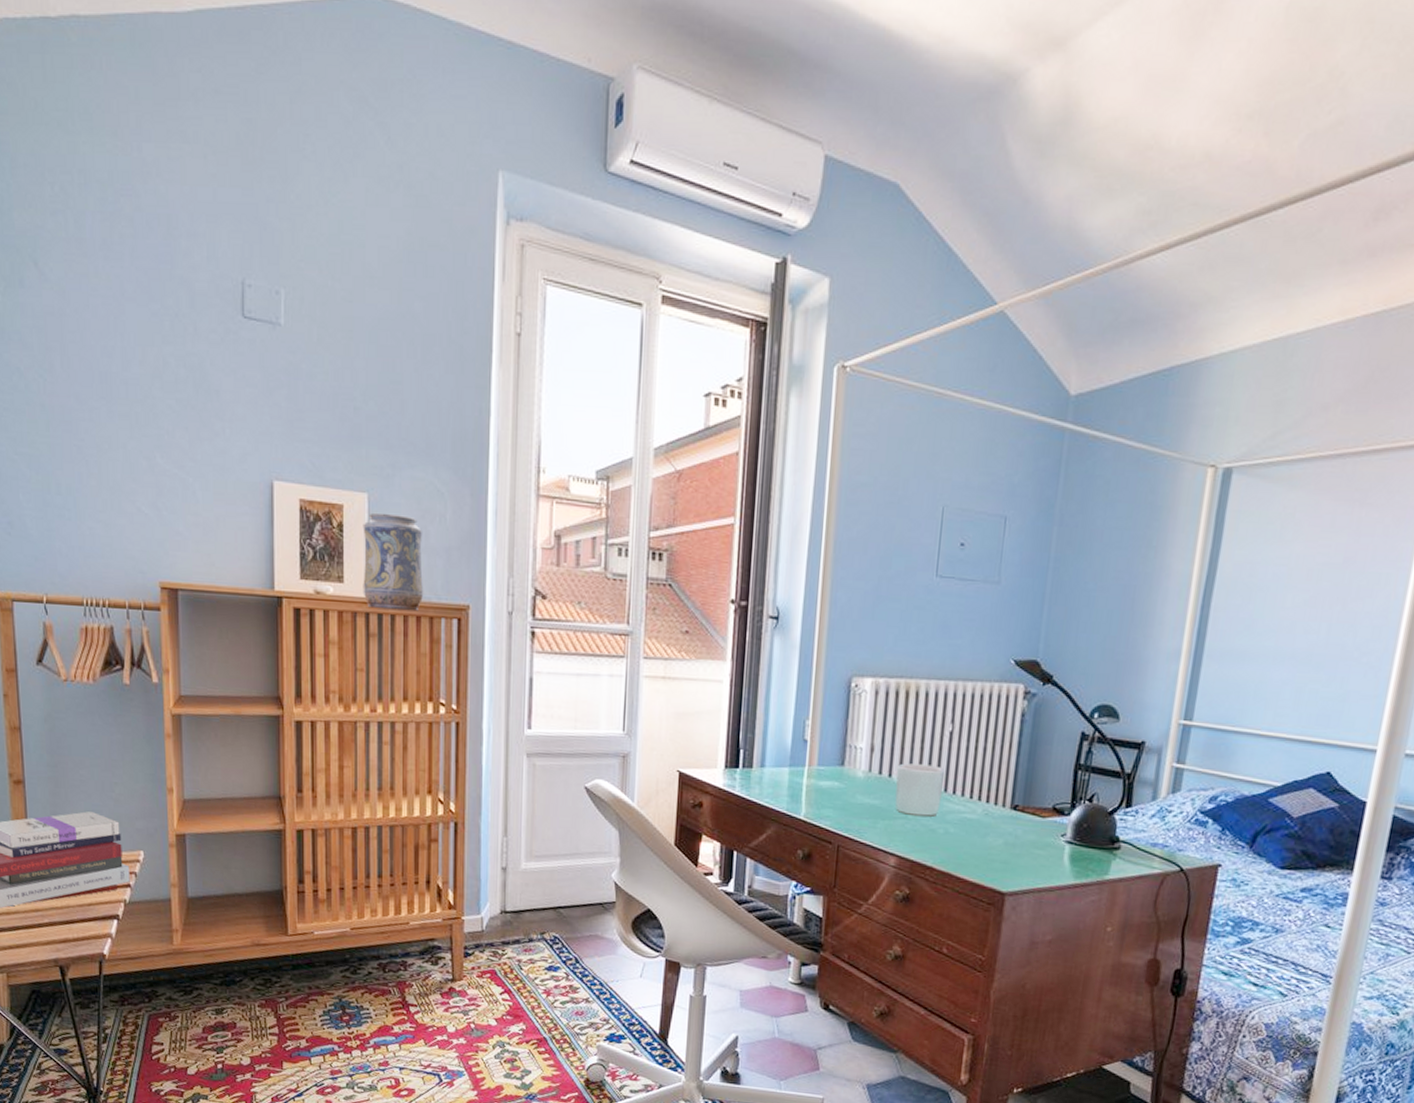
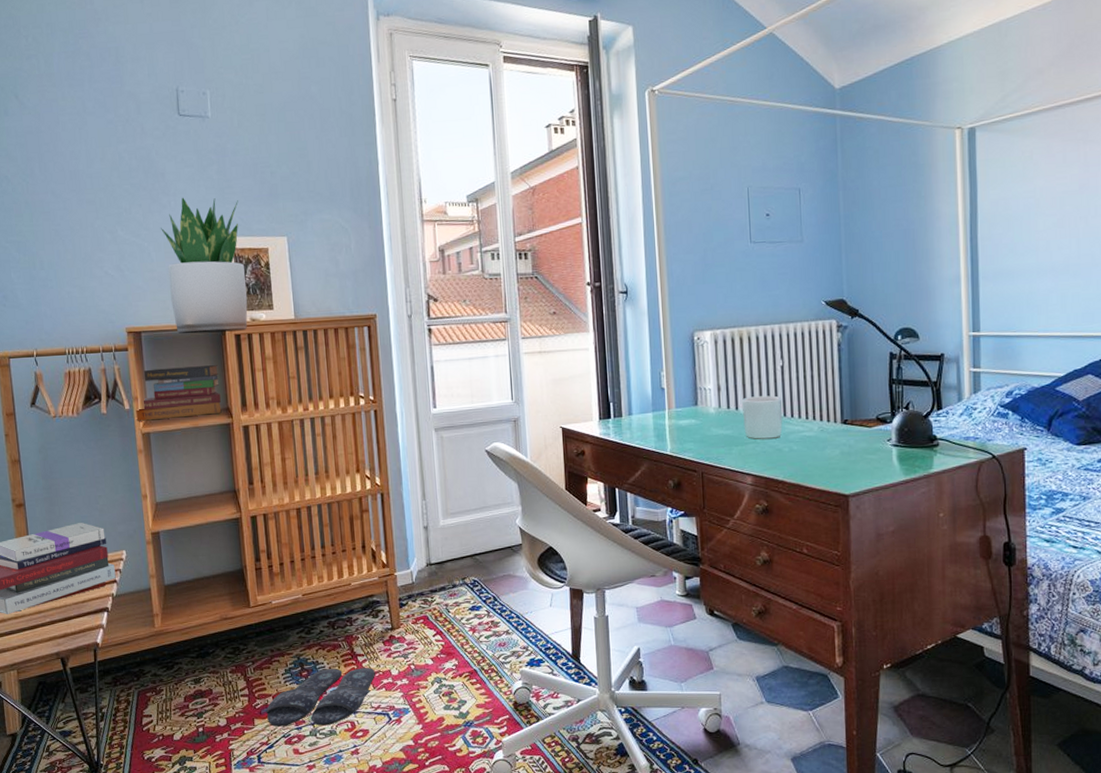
books: none [165,637,271,703] -> present [136,365,222,421]
planter: none [211,425,313,604] -> present [161,197,248,334]
slippers: none [297,1016,428,1079] -> present [266,668,375,727]
decorative vase: present [363,512,424,612] -> none [285,250,339,327]

